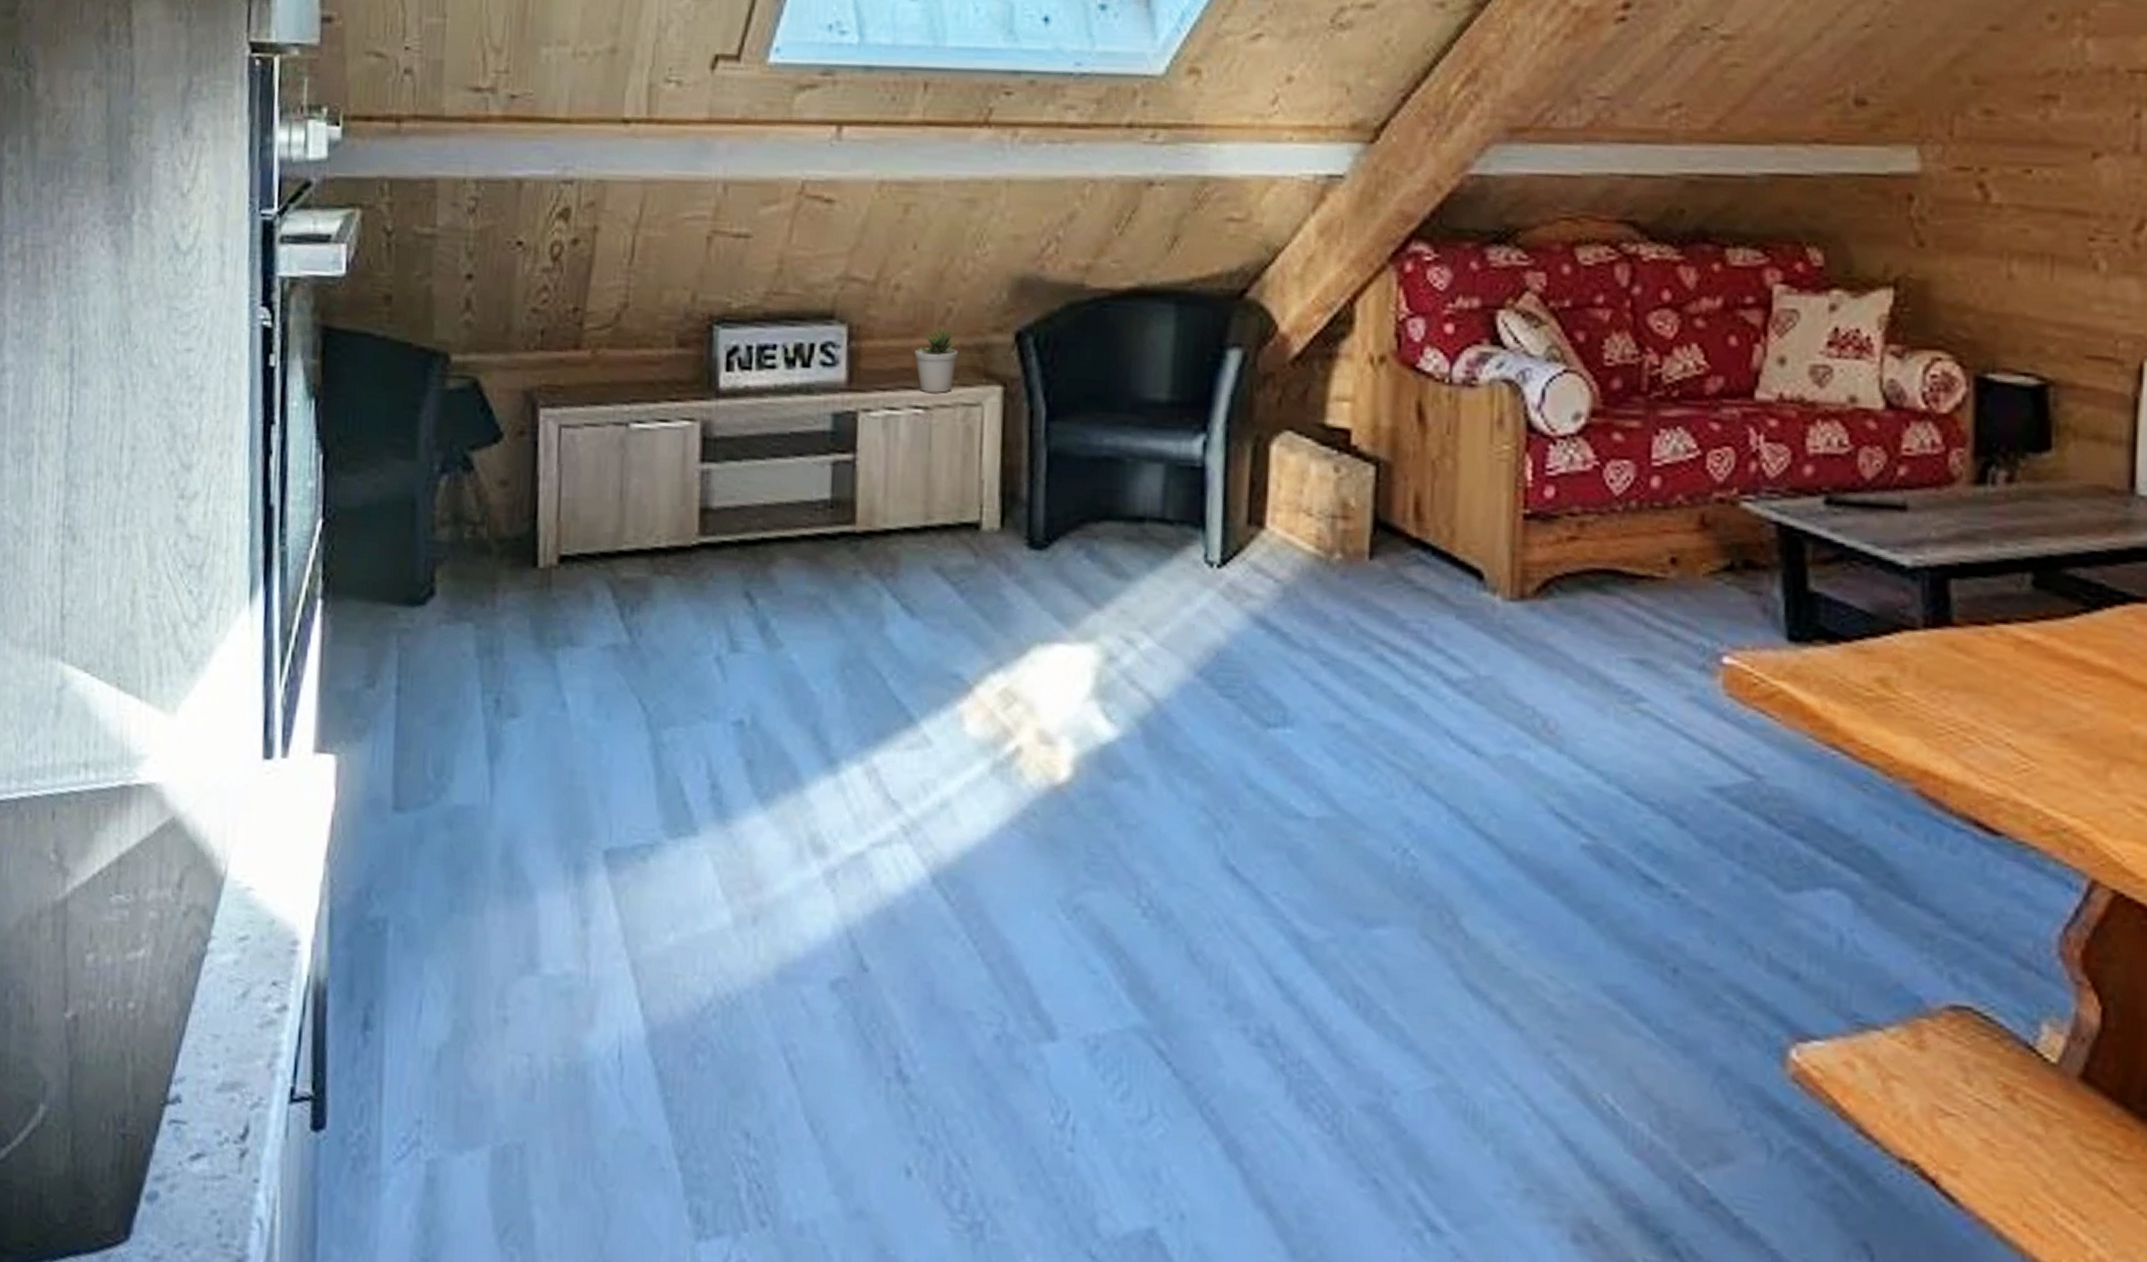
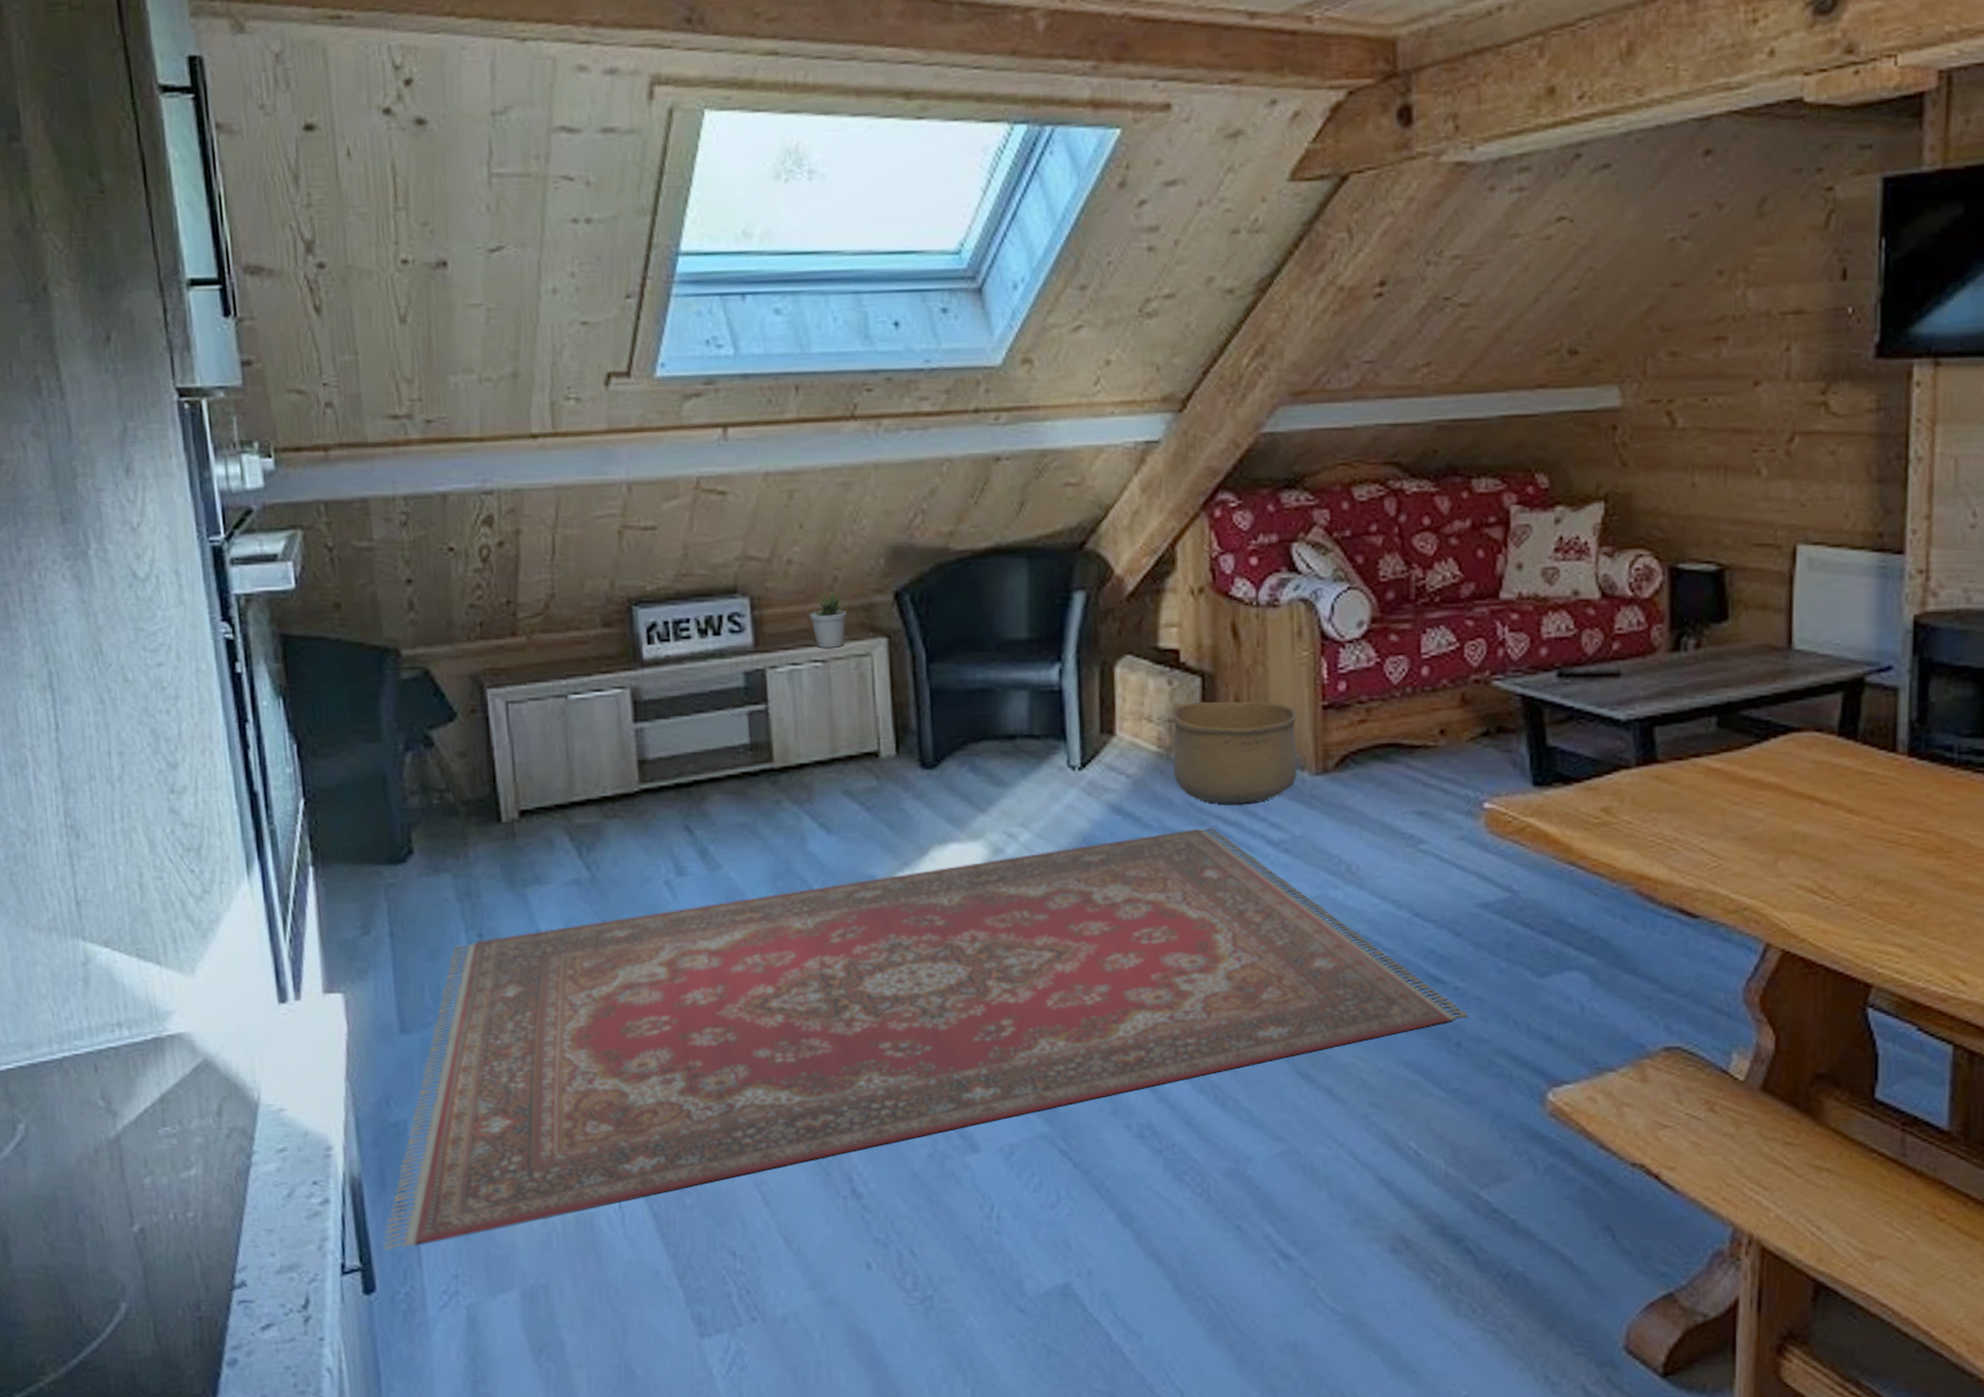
area rug: none [340,654,1690,1079] -> present [382,827,1468,1251]
basket: none [1333,496,1492,629] -> present [1171,701,1297,804]

